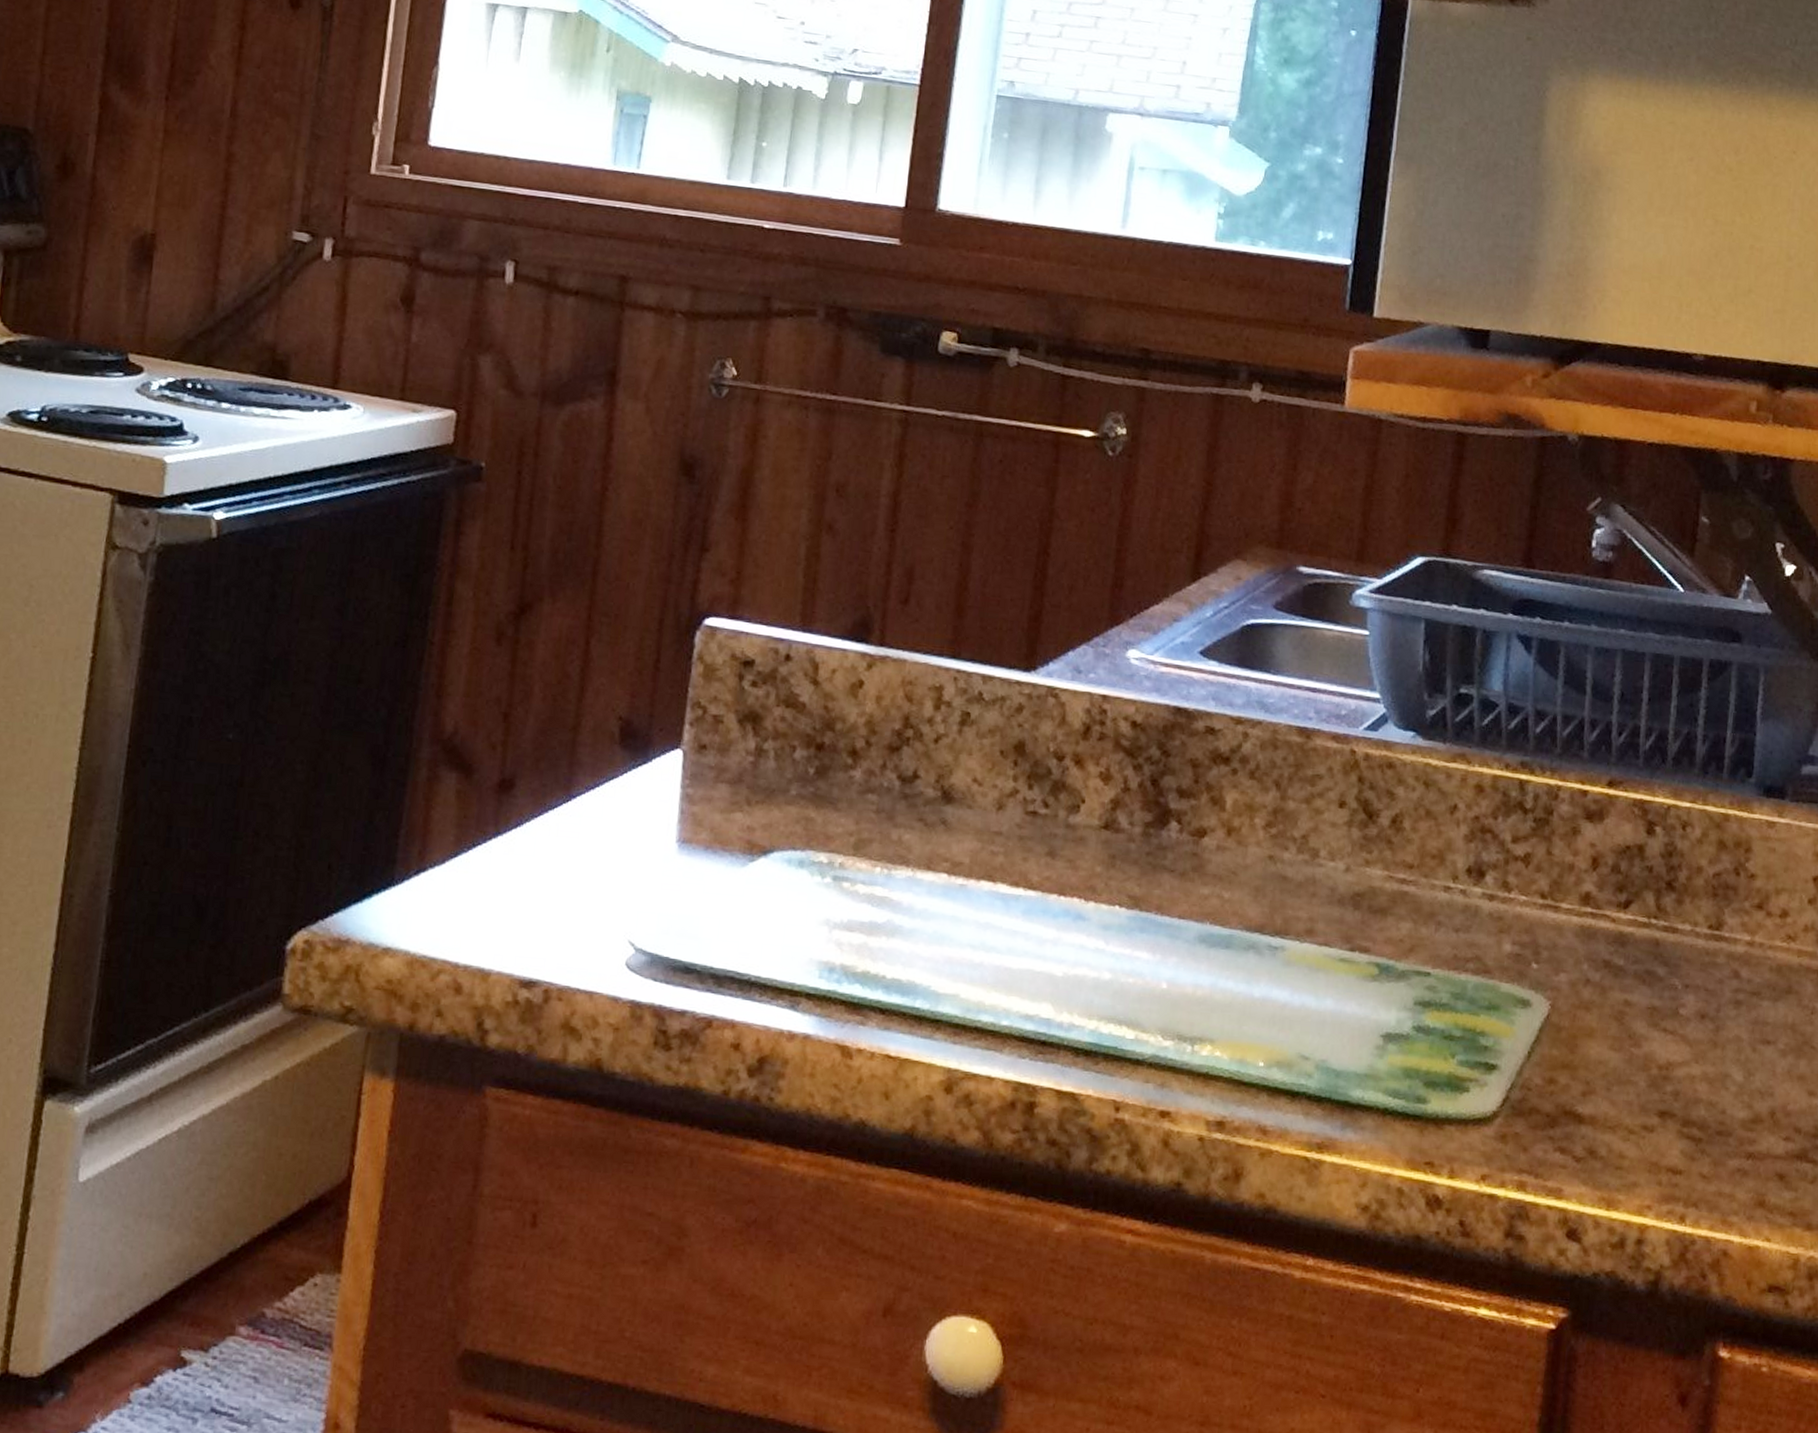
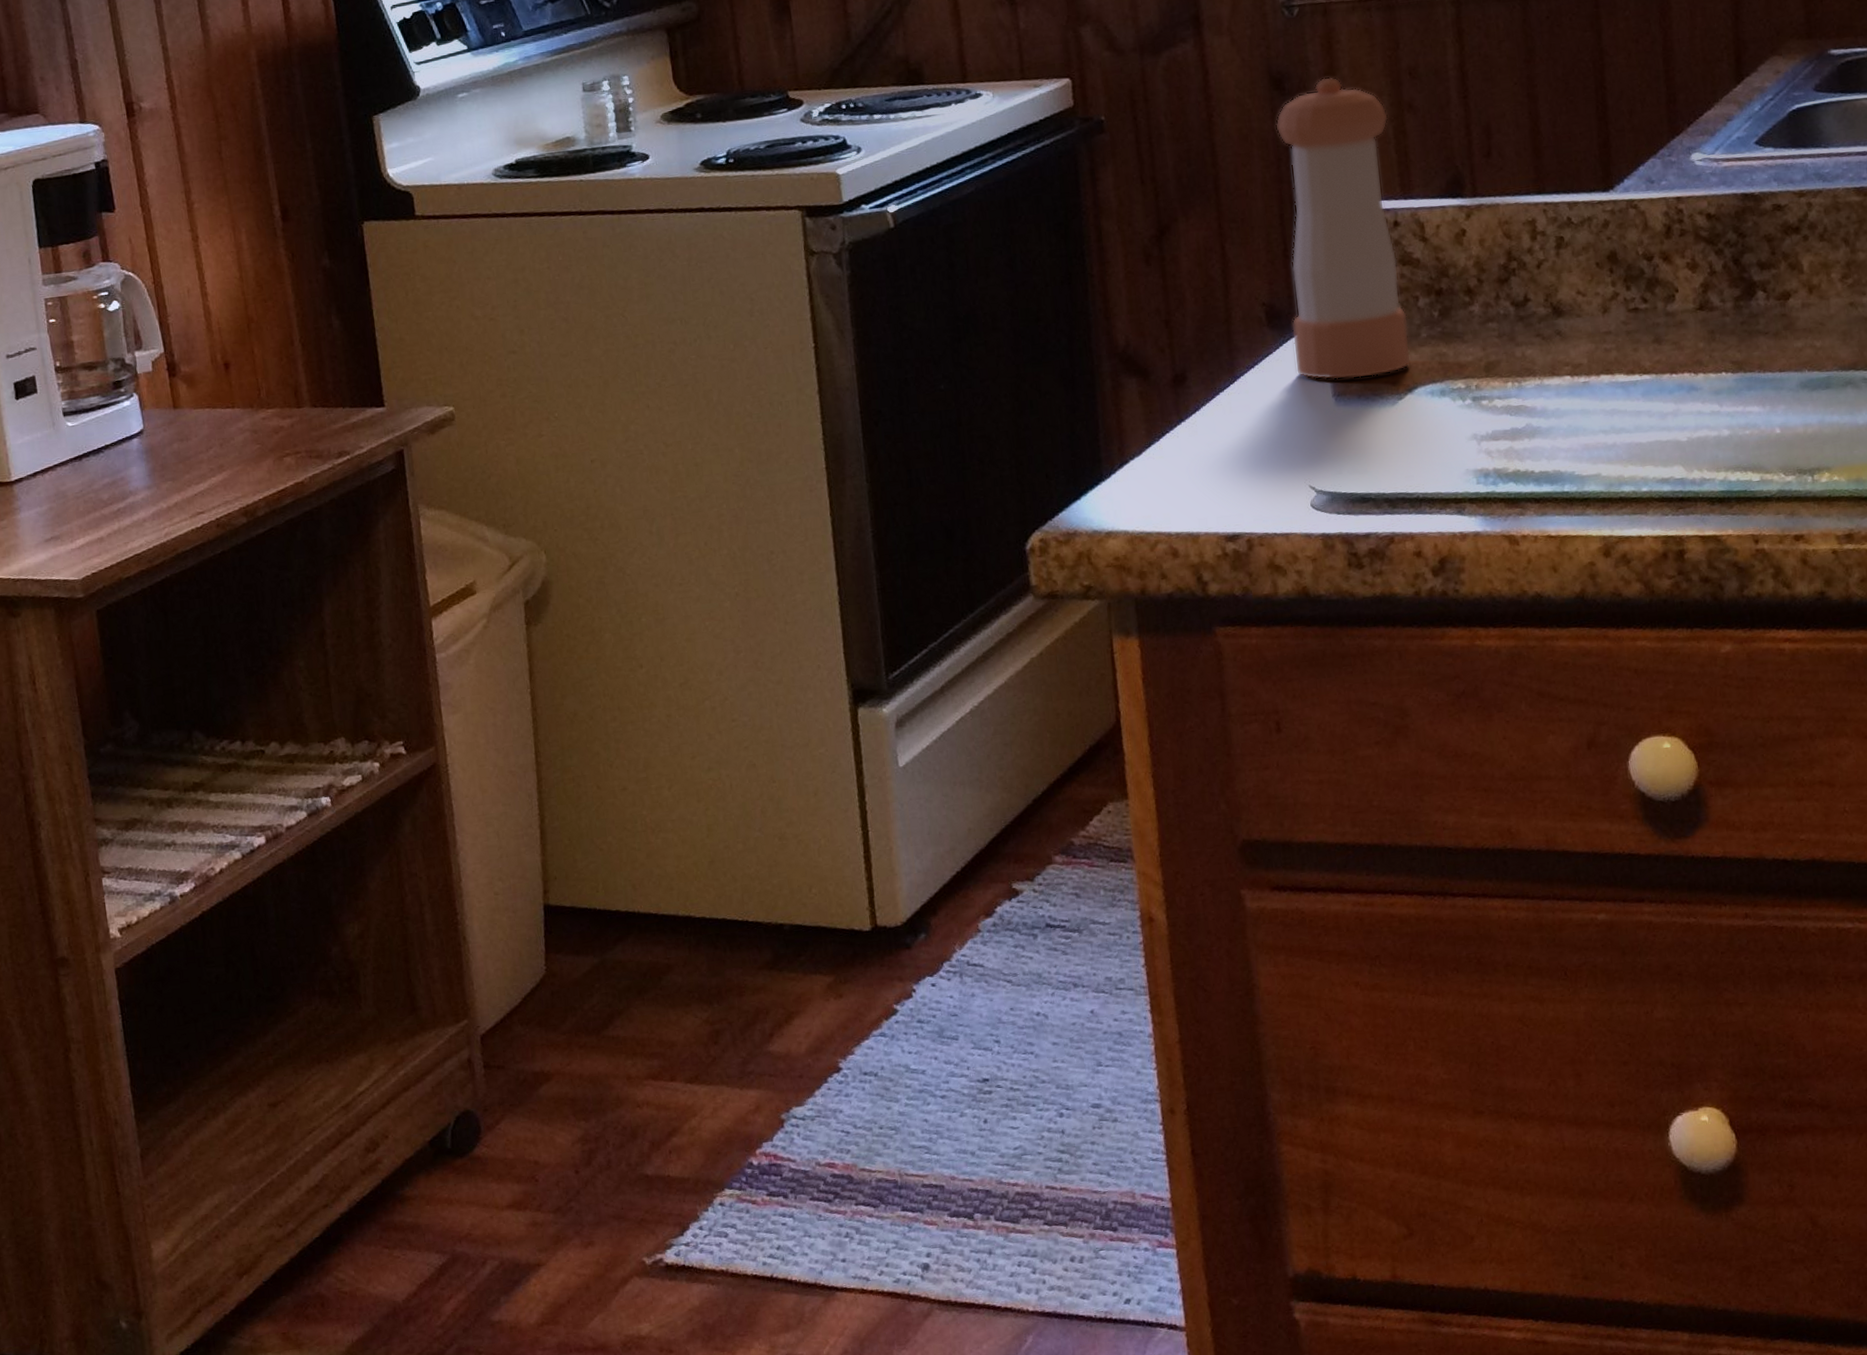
pepper shaker: none [640,474,804,829] -> present [1275,77,1412,380]

